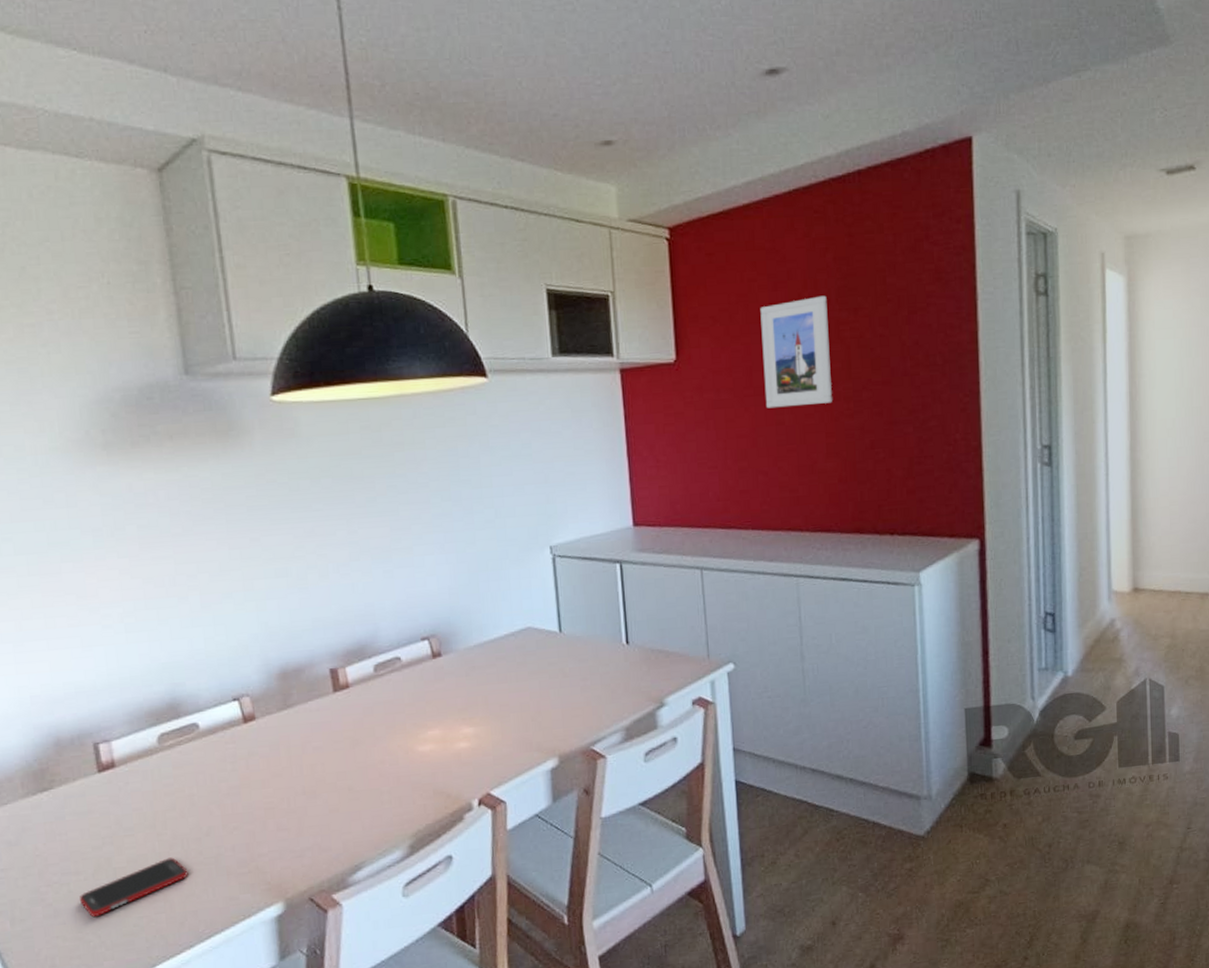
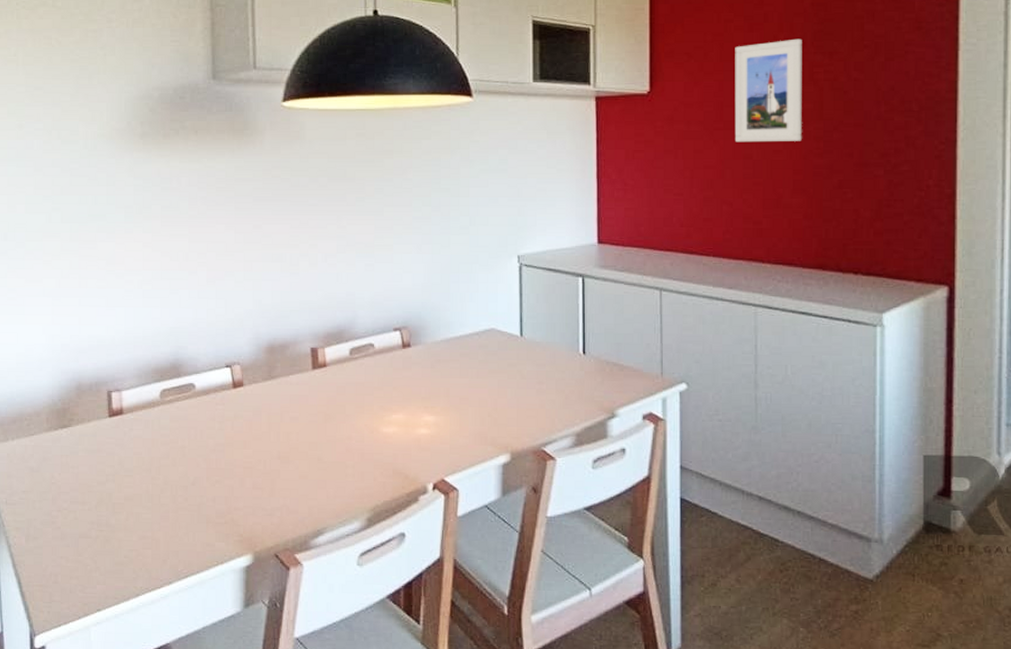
cell phone: present [80,857,188,918] -> none [83,500,174,545]

